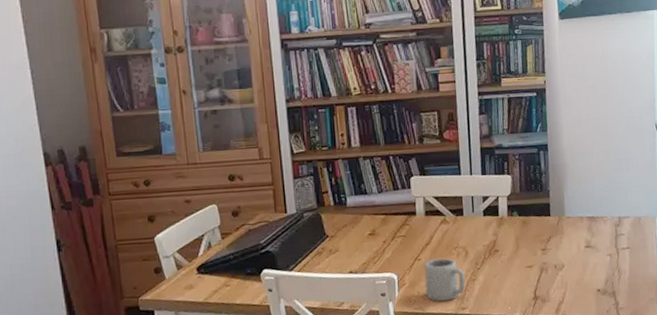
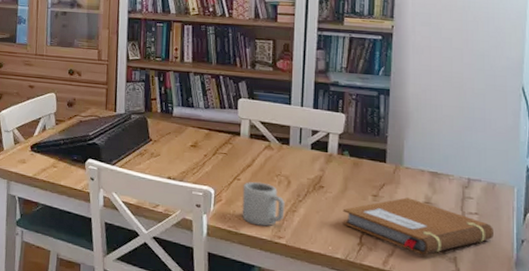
notebook: none [517,245,643,296] -> present [342,197,494,255]

